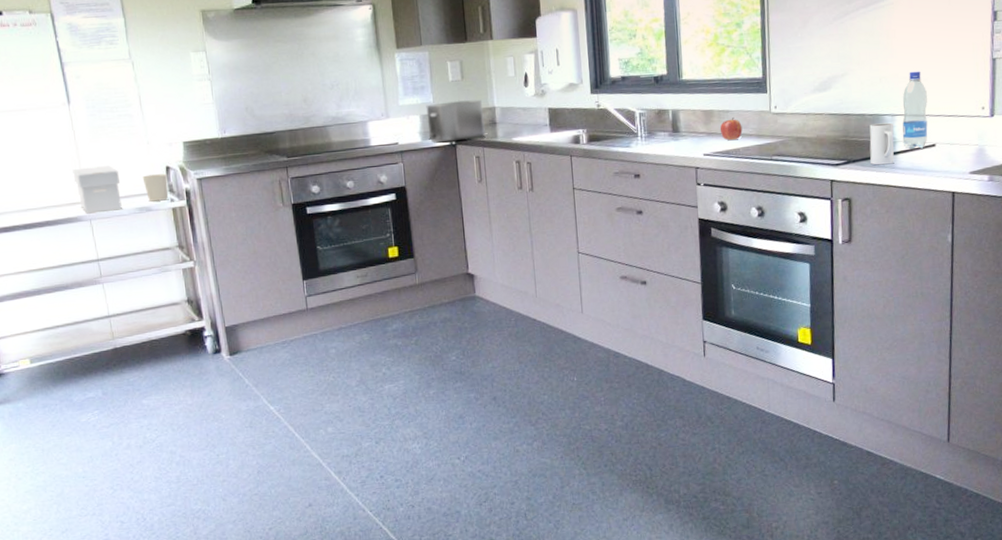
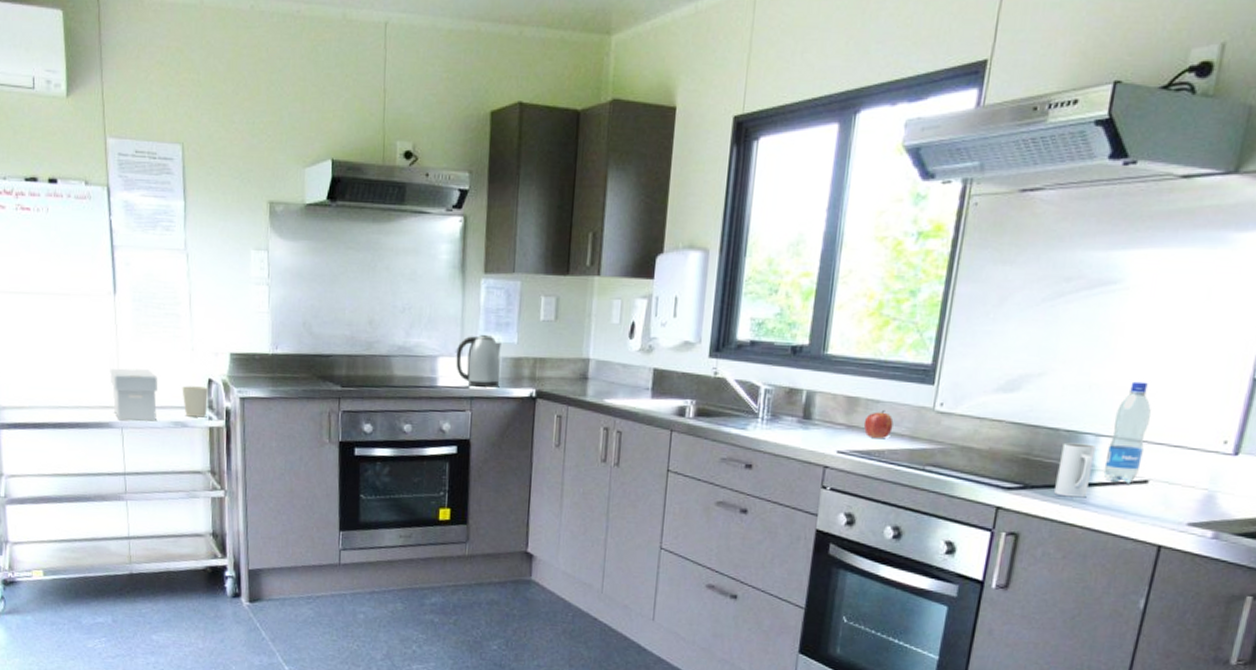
kettle: none [383,98,424,142] -> present [456,334,501,387]
toaster: present [426,99,486,143] -> none [507,344,576,394]

